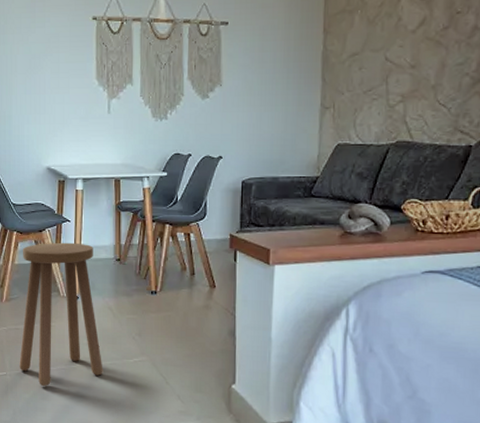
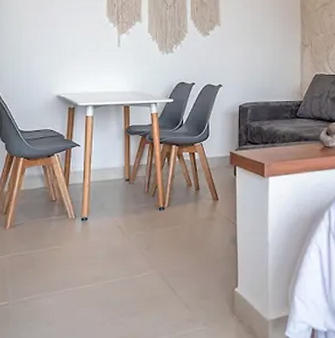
stool: present [19,242,103,387] -> none [23,166,112,312]

